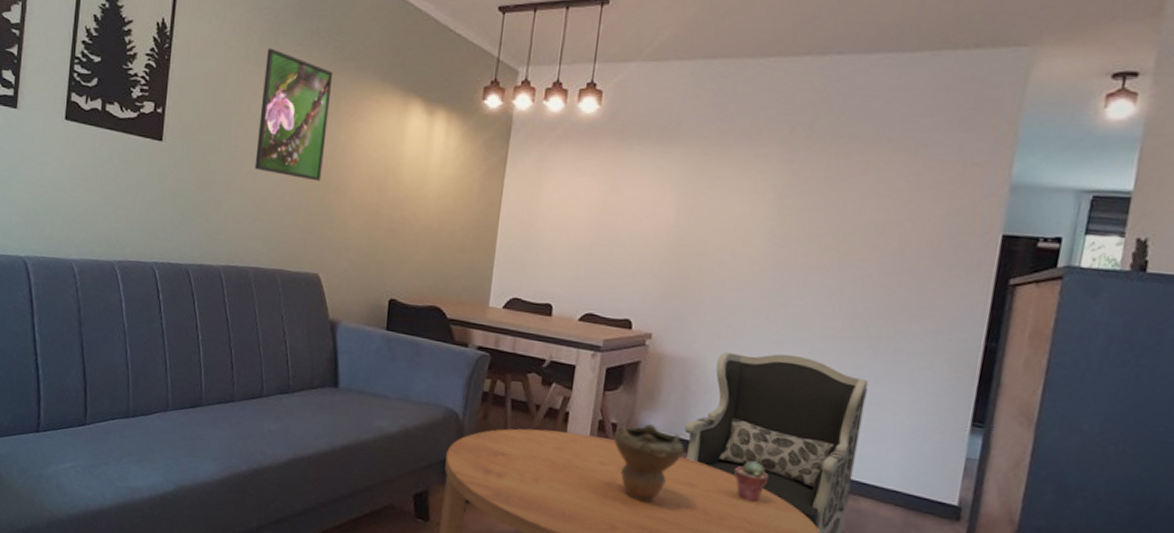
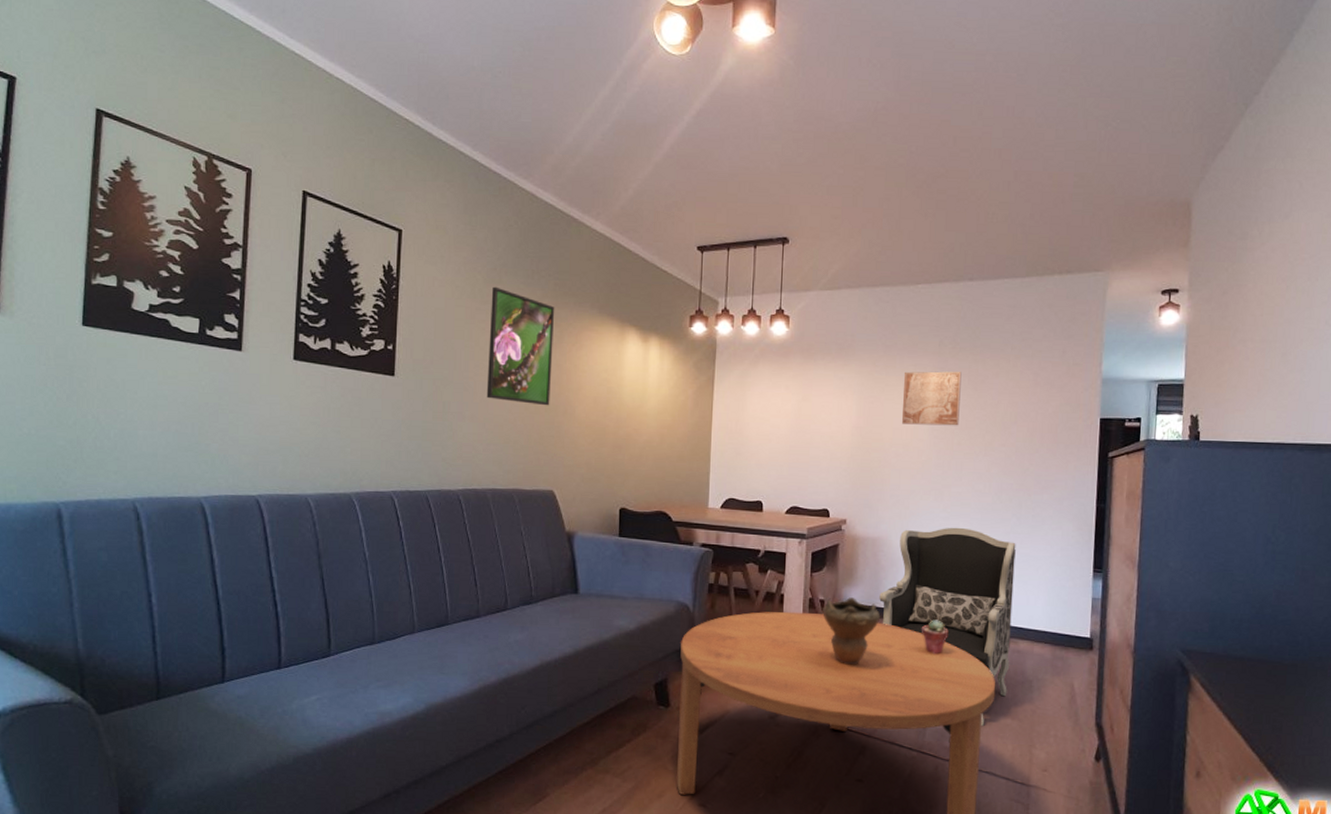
wall art: none [733,163,817,233] -> present [902,371,962,426]

